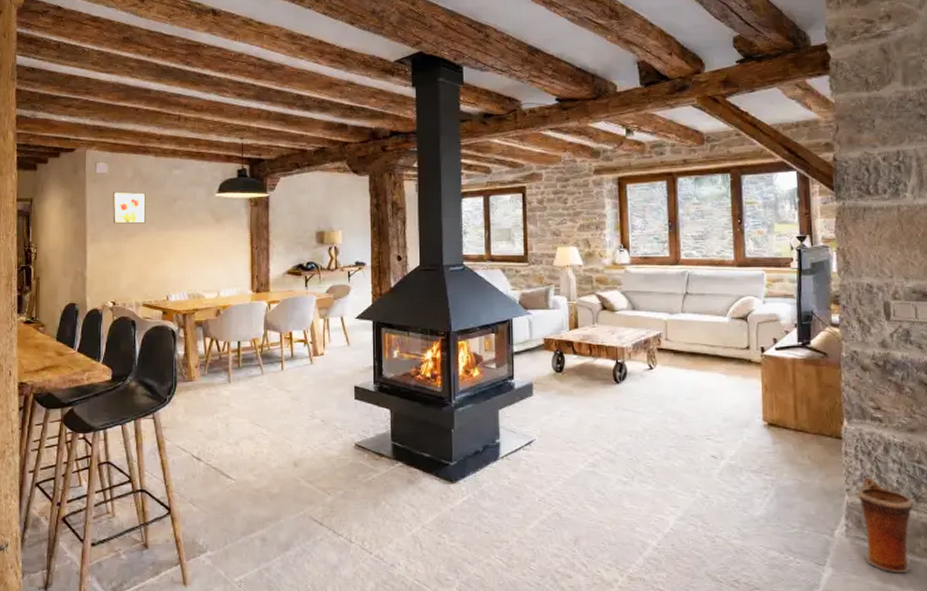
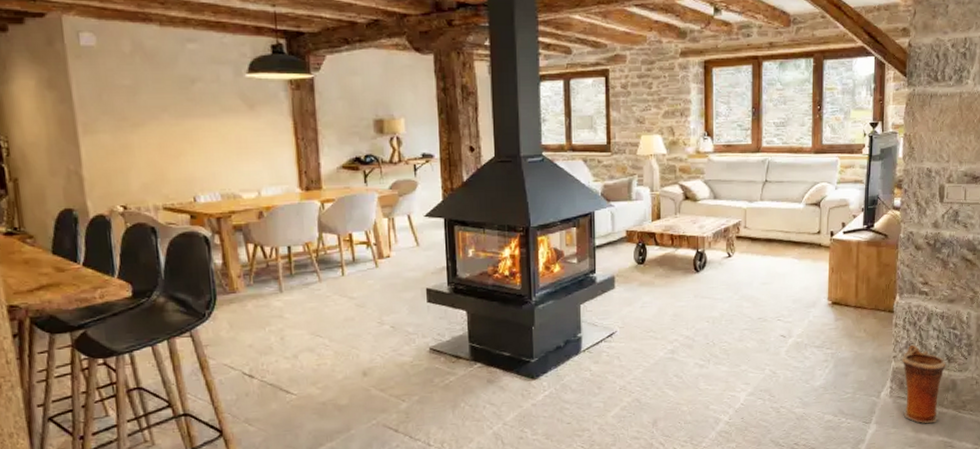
wall art: present [113,191,146,224] -> none [107,70,156,111]

